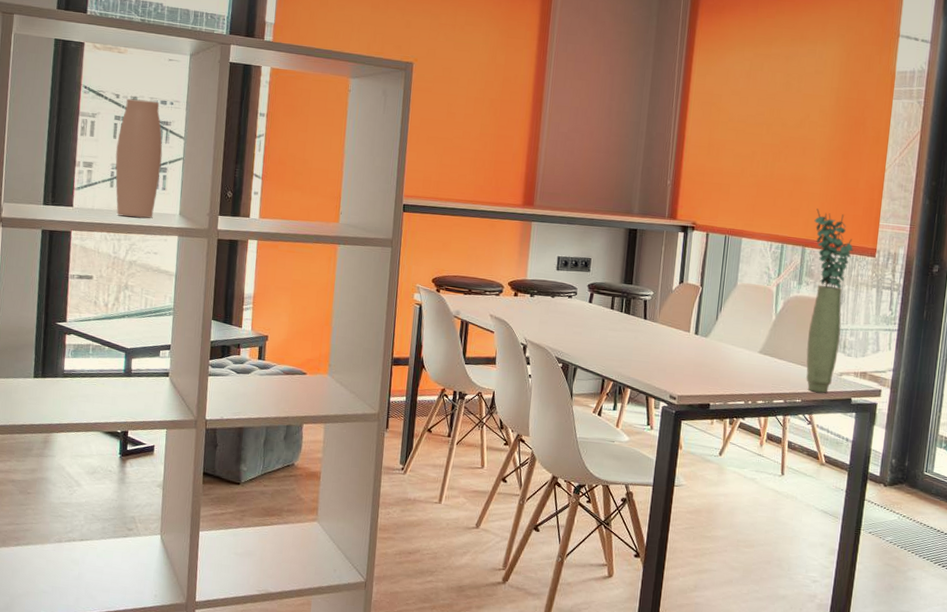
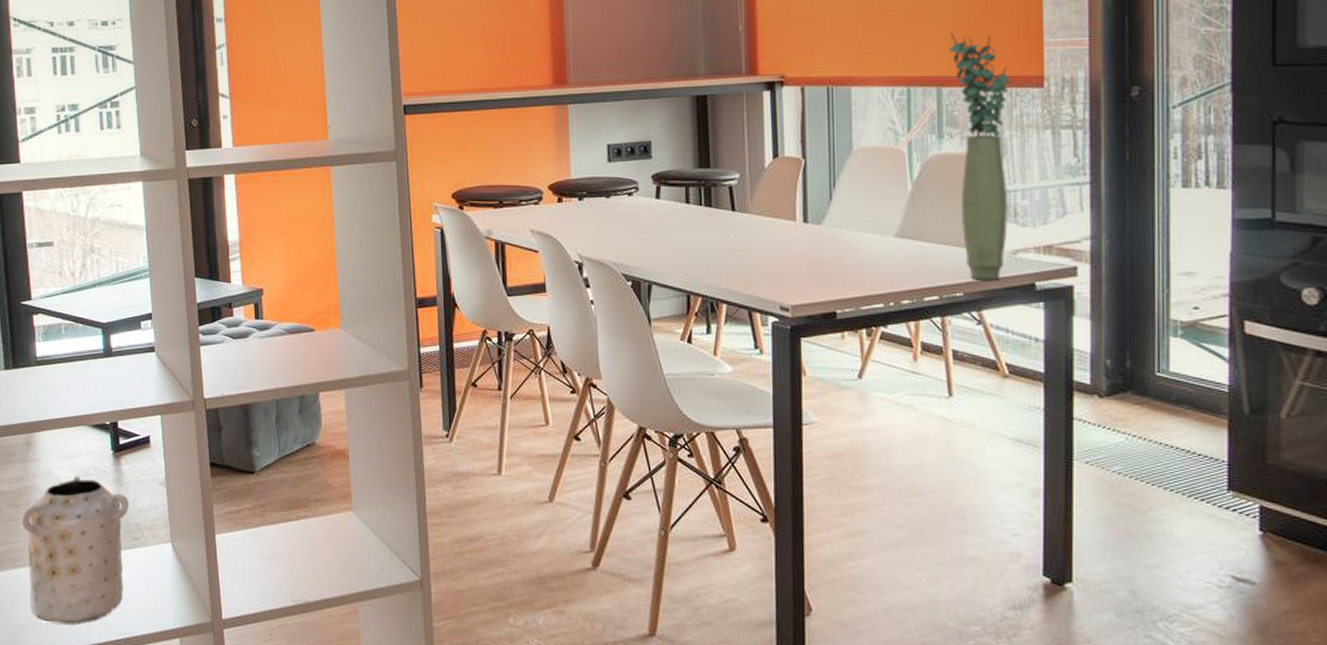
decorative pot: none [27,472,128,597] -> present [21,476,129,624]
vase: present [115,98,163,218] -> none [58,23,112,167]

